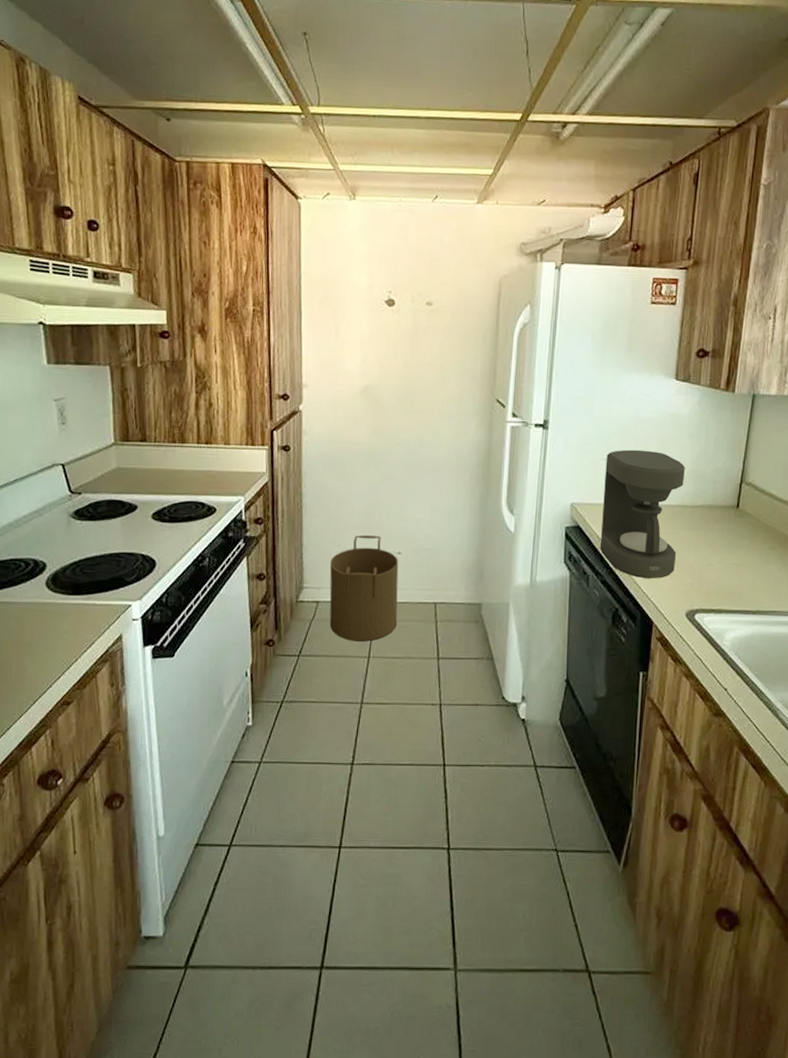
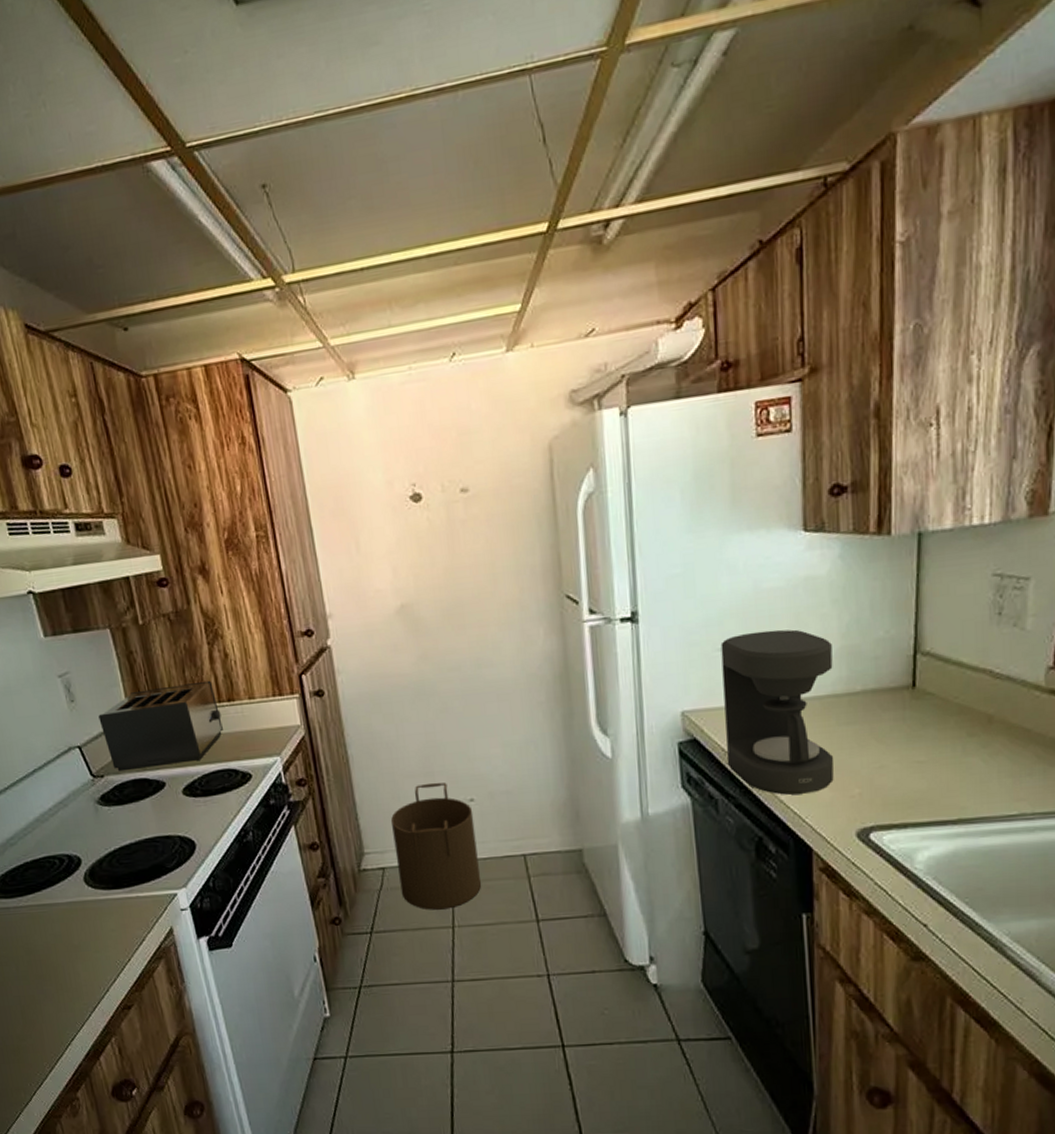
toaster: none [86,423,198,492] -> present [98,680,223,772]

